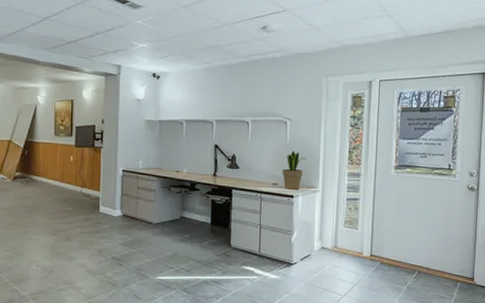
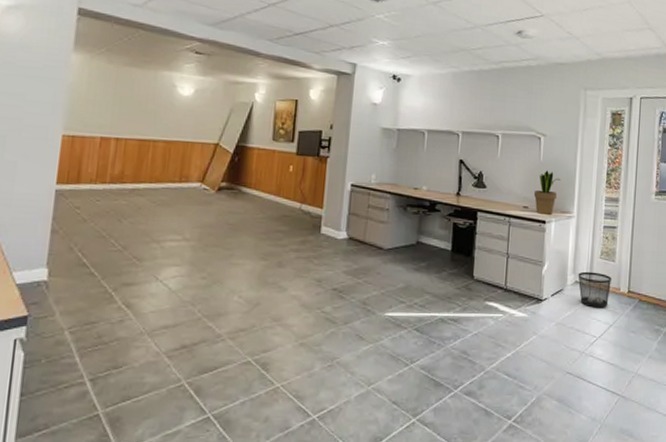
waste bin: none [324,238,355,270] -> present [578,271,611,308]

